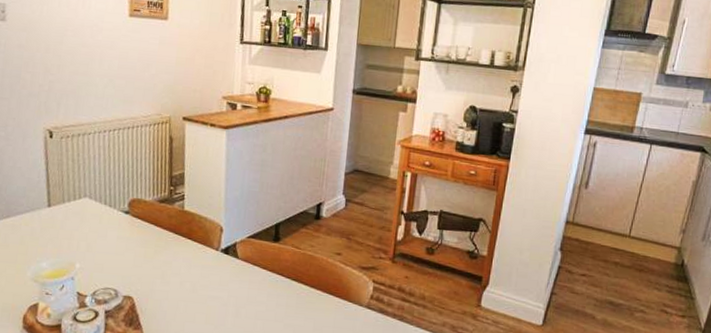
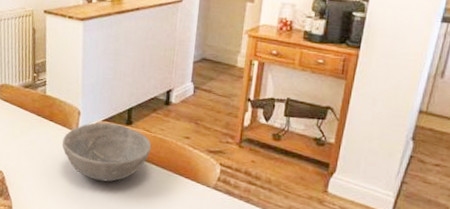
bowl: none [201,239,301,305] -> present [62,122,152,182]

